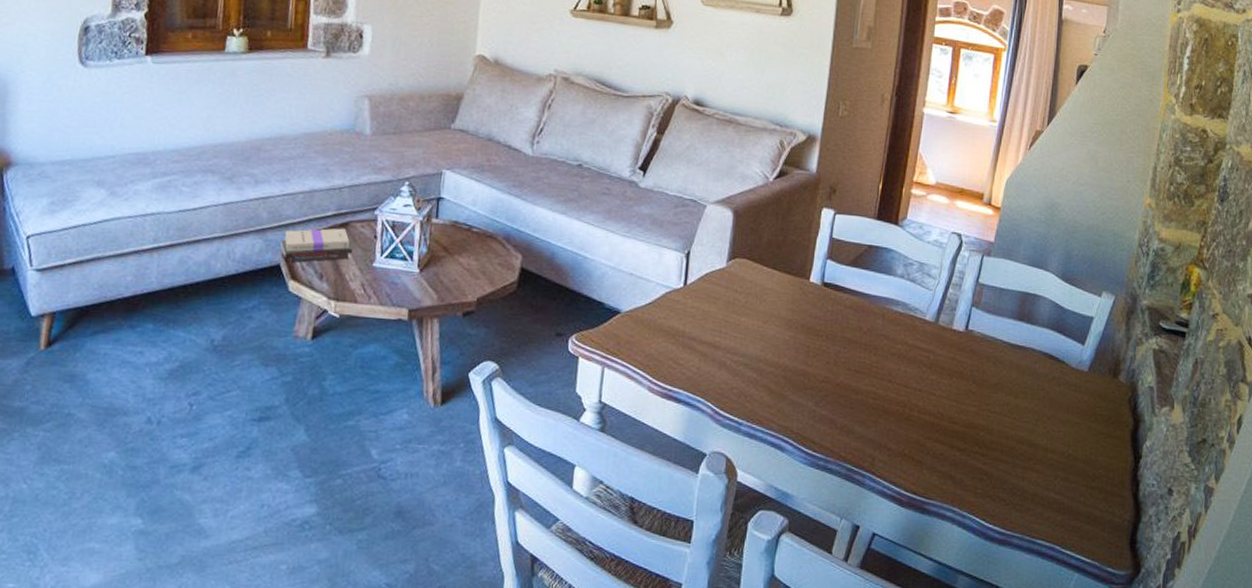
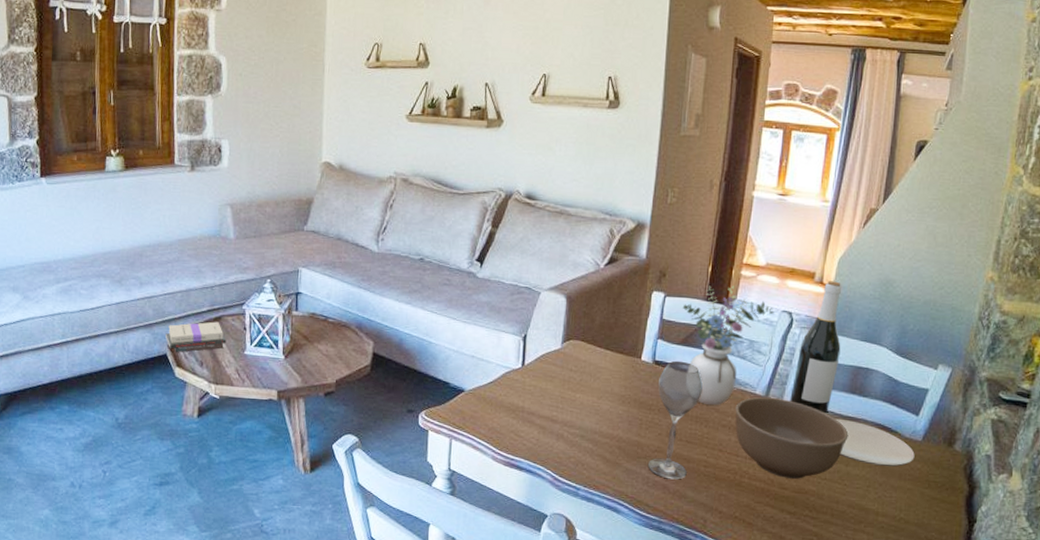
wineglass: none [814,282,873,414] -> present [647,360,704,480]
bouquet: none [852,204,944,332] -> present [682,285,774,406]
bowl: none [904,323,1017,412] -> present [735,397,849,479]
wine bottle: none [959,202,1010,342] -> present [790,281,842,414]
plate: none [1004,347,1082,399] -> present [836,418,915,467]

